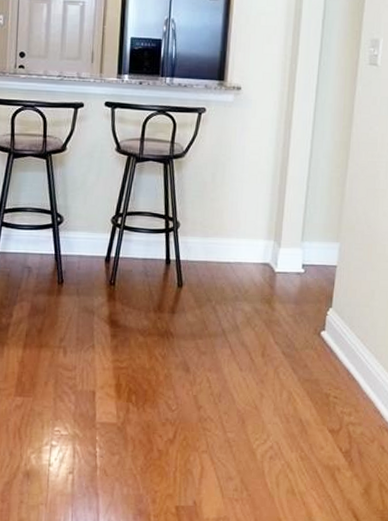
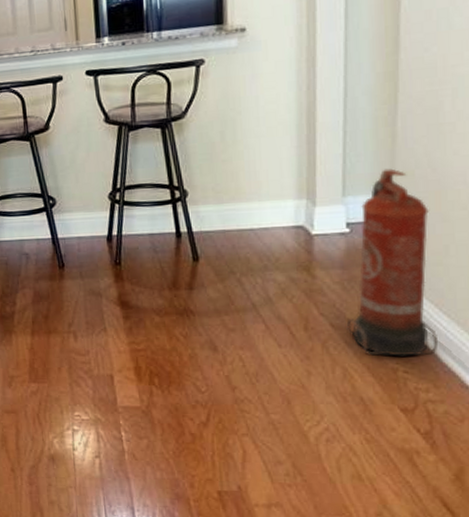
fire extinguisher: none [294,221,363,384] -> present [346,168,437,357]

